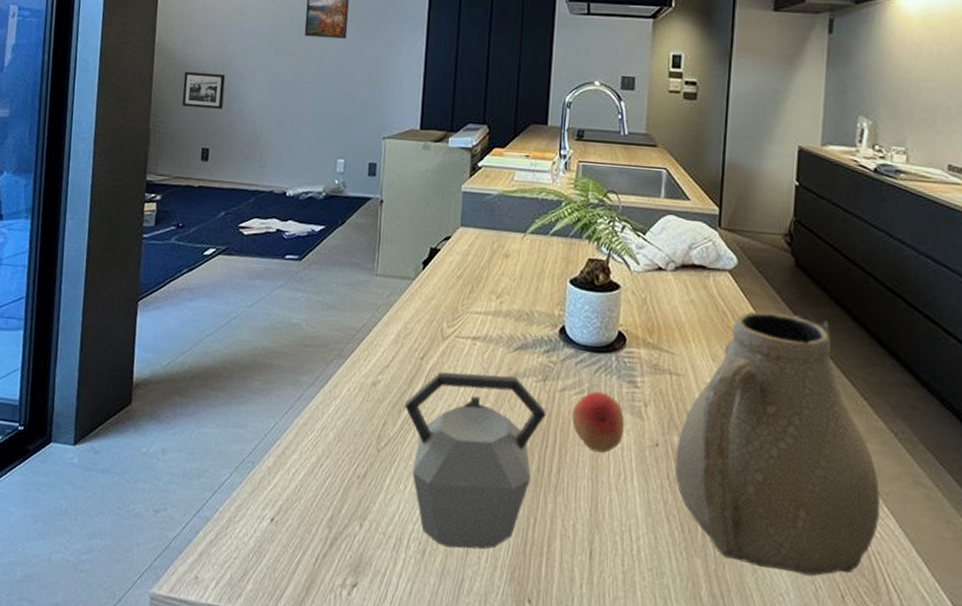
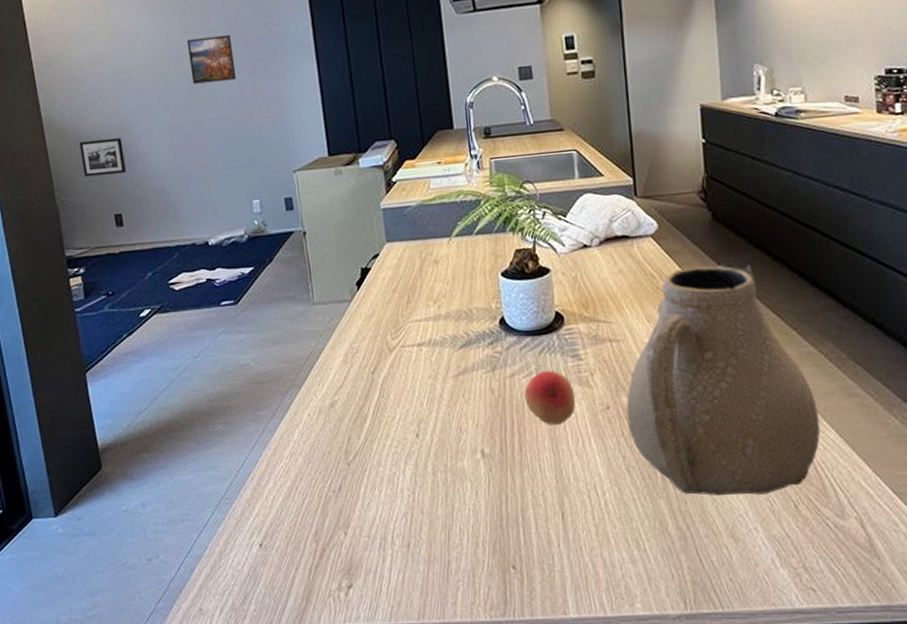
kettle: present [405,371,546,550] -> none [365,372,500,536]

